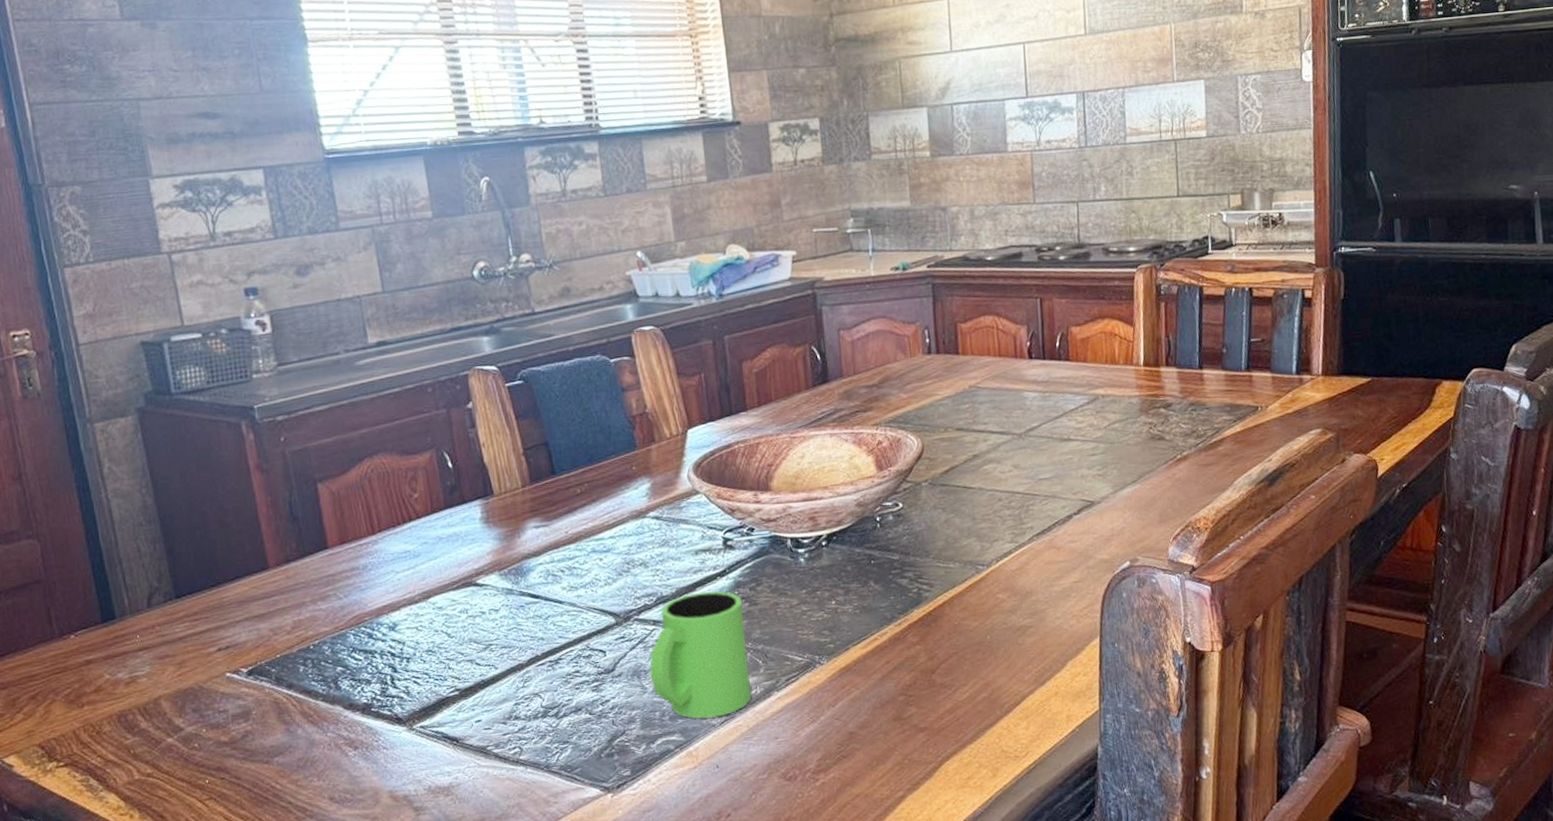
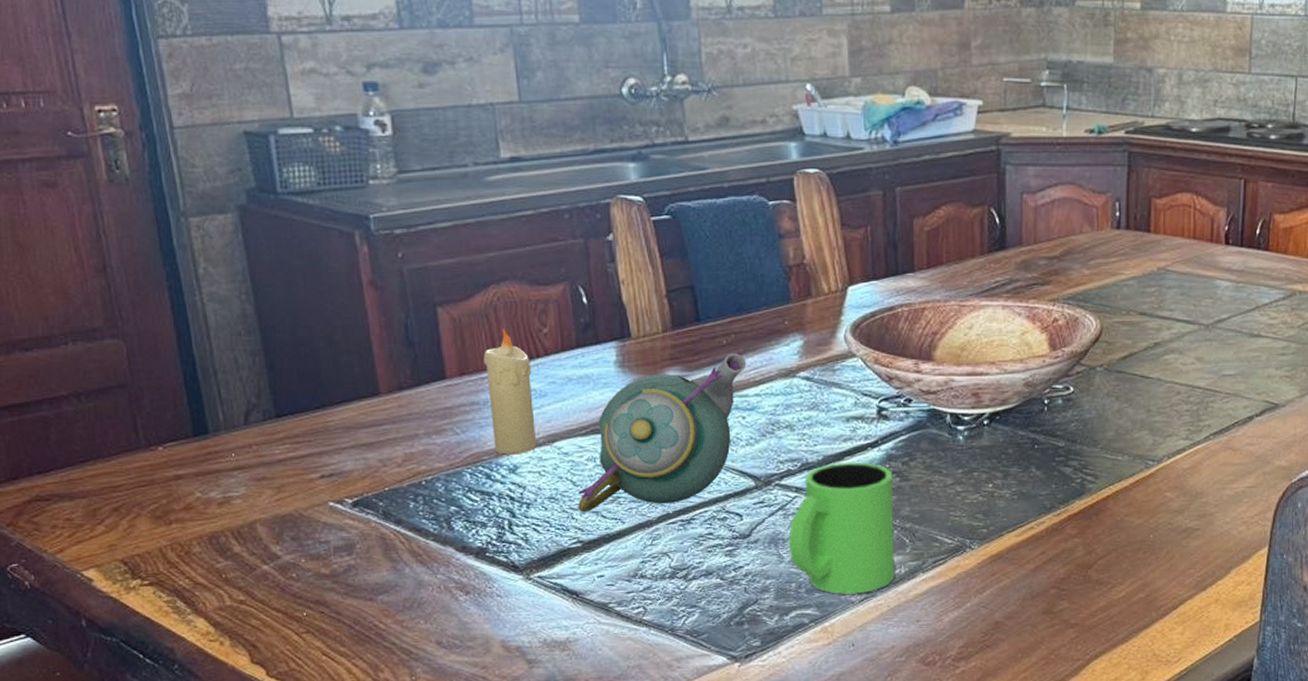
candle: none [361,497,414,614] -> present [484,328,537,455]
teapot: none [453,500,601,662] -> present [578,353,747,513]

